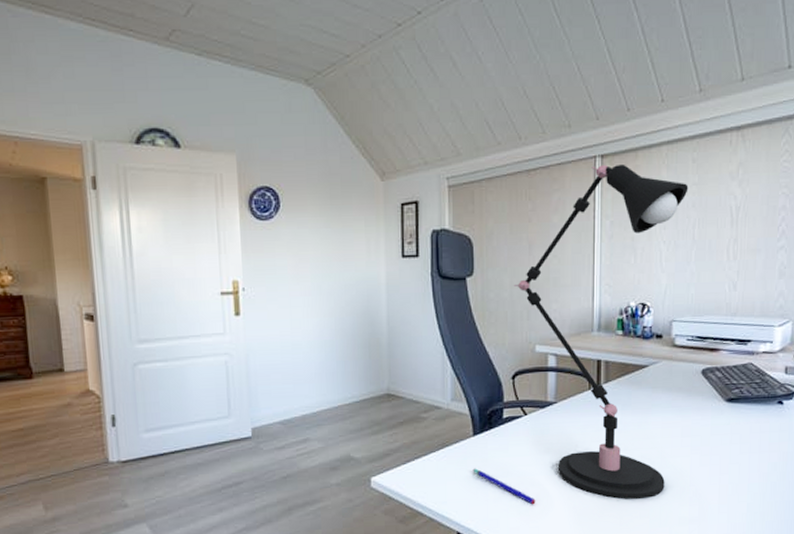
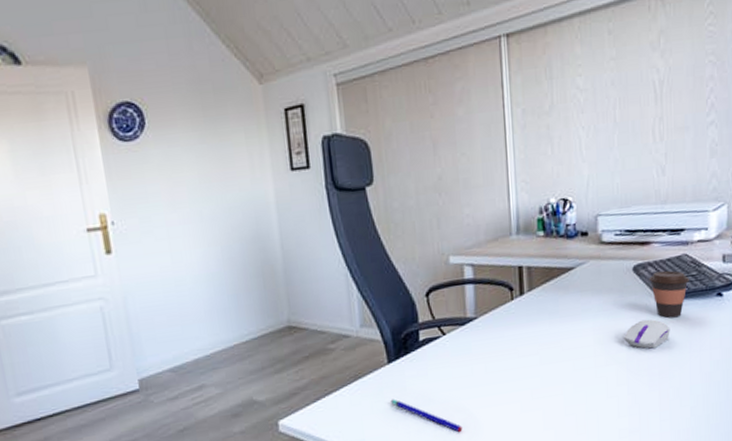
desk lamp: present [514,163,688,500] -> none [420,42,606,417]
computer mouse: none [689,418,733,446] -> present [624,319,670,349]
coffee cup: none [716,376,754,420] -> present [649,270,690,318]

